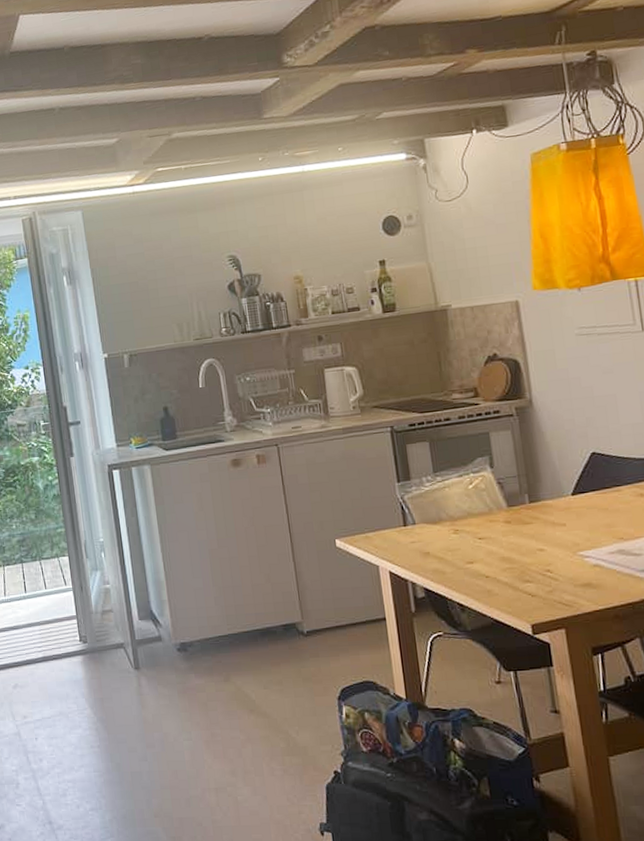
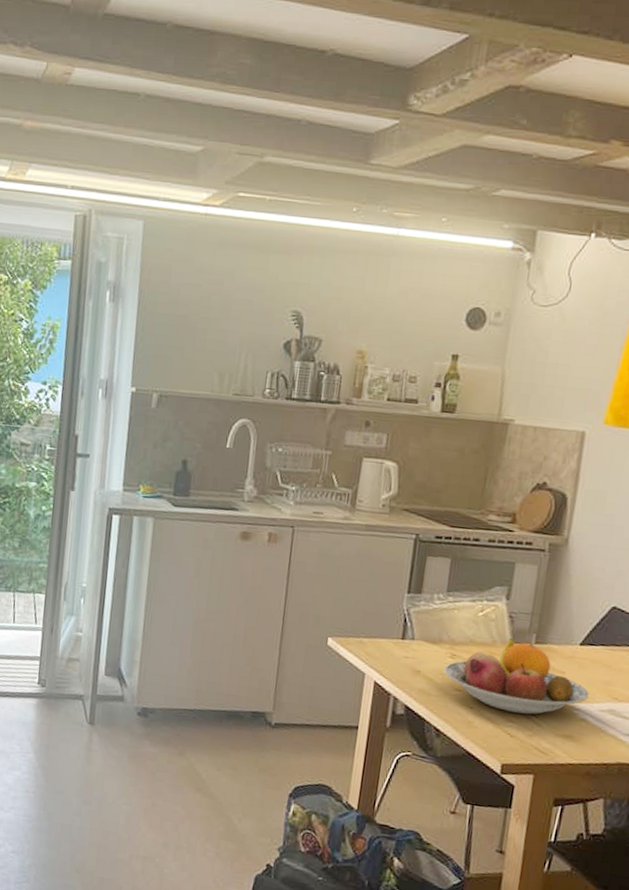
fruit bowl: none [451,503,595,573] -> present [444,638,589,715]

